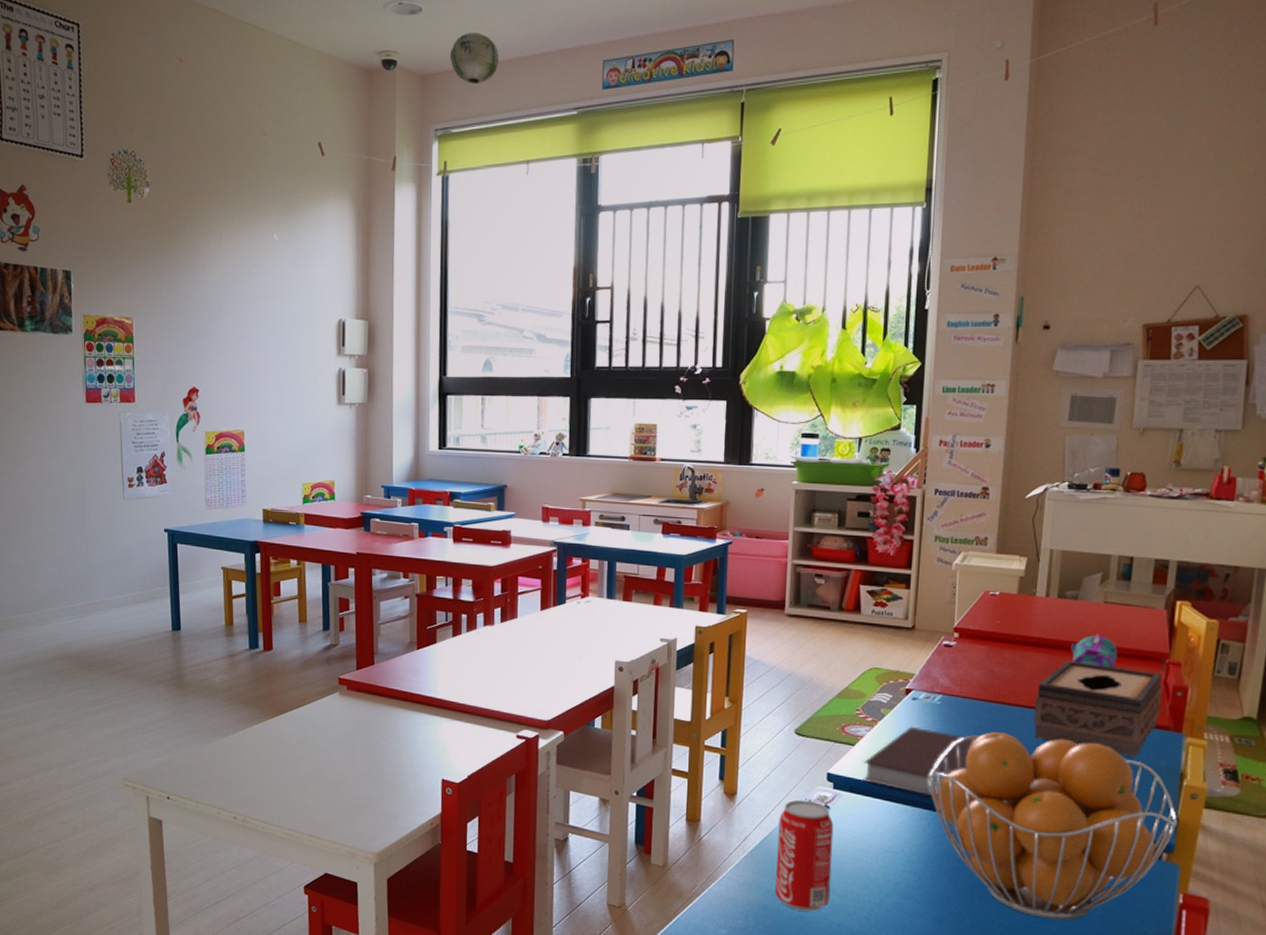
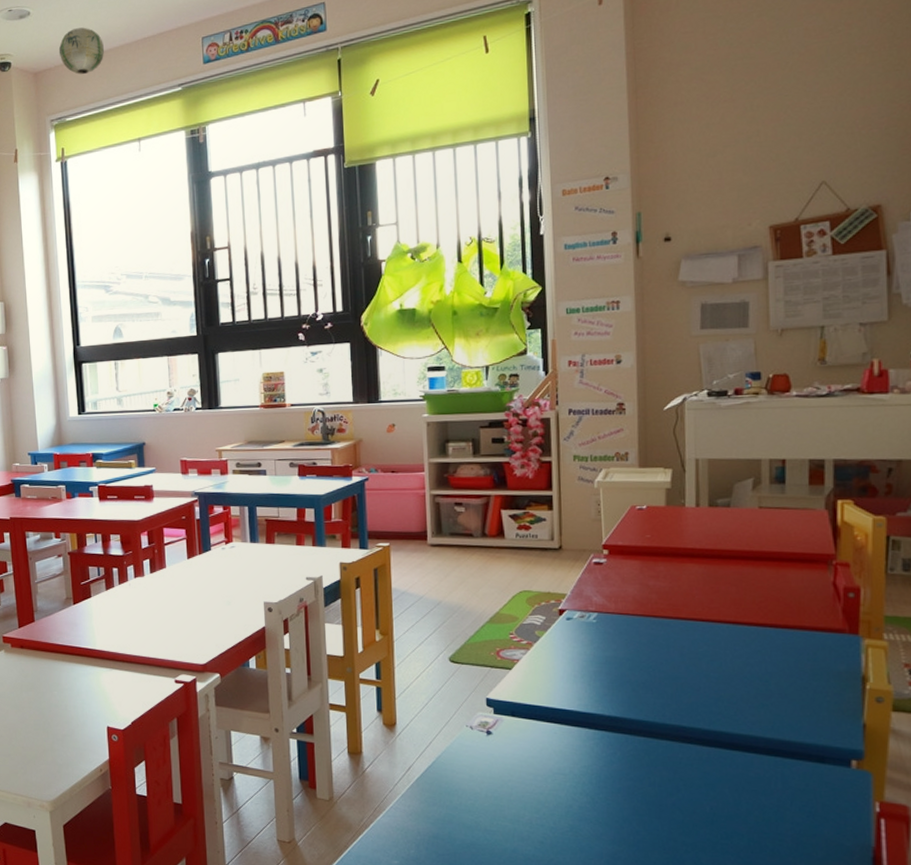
beverage can: present [774,799,834,912] -> none [441,727,502,838]
notebook: present [863,726,975,797] -> none [522,646,637,716]
fruit basket: present [927,732,1178,920] -> none [590,647,865,835]
tissue box: present [1033,660,1163,758] -> none [696,569,833,664]
pencil case: present [1070,634,1118,668] -> none [728,540,780,574]

